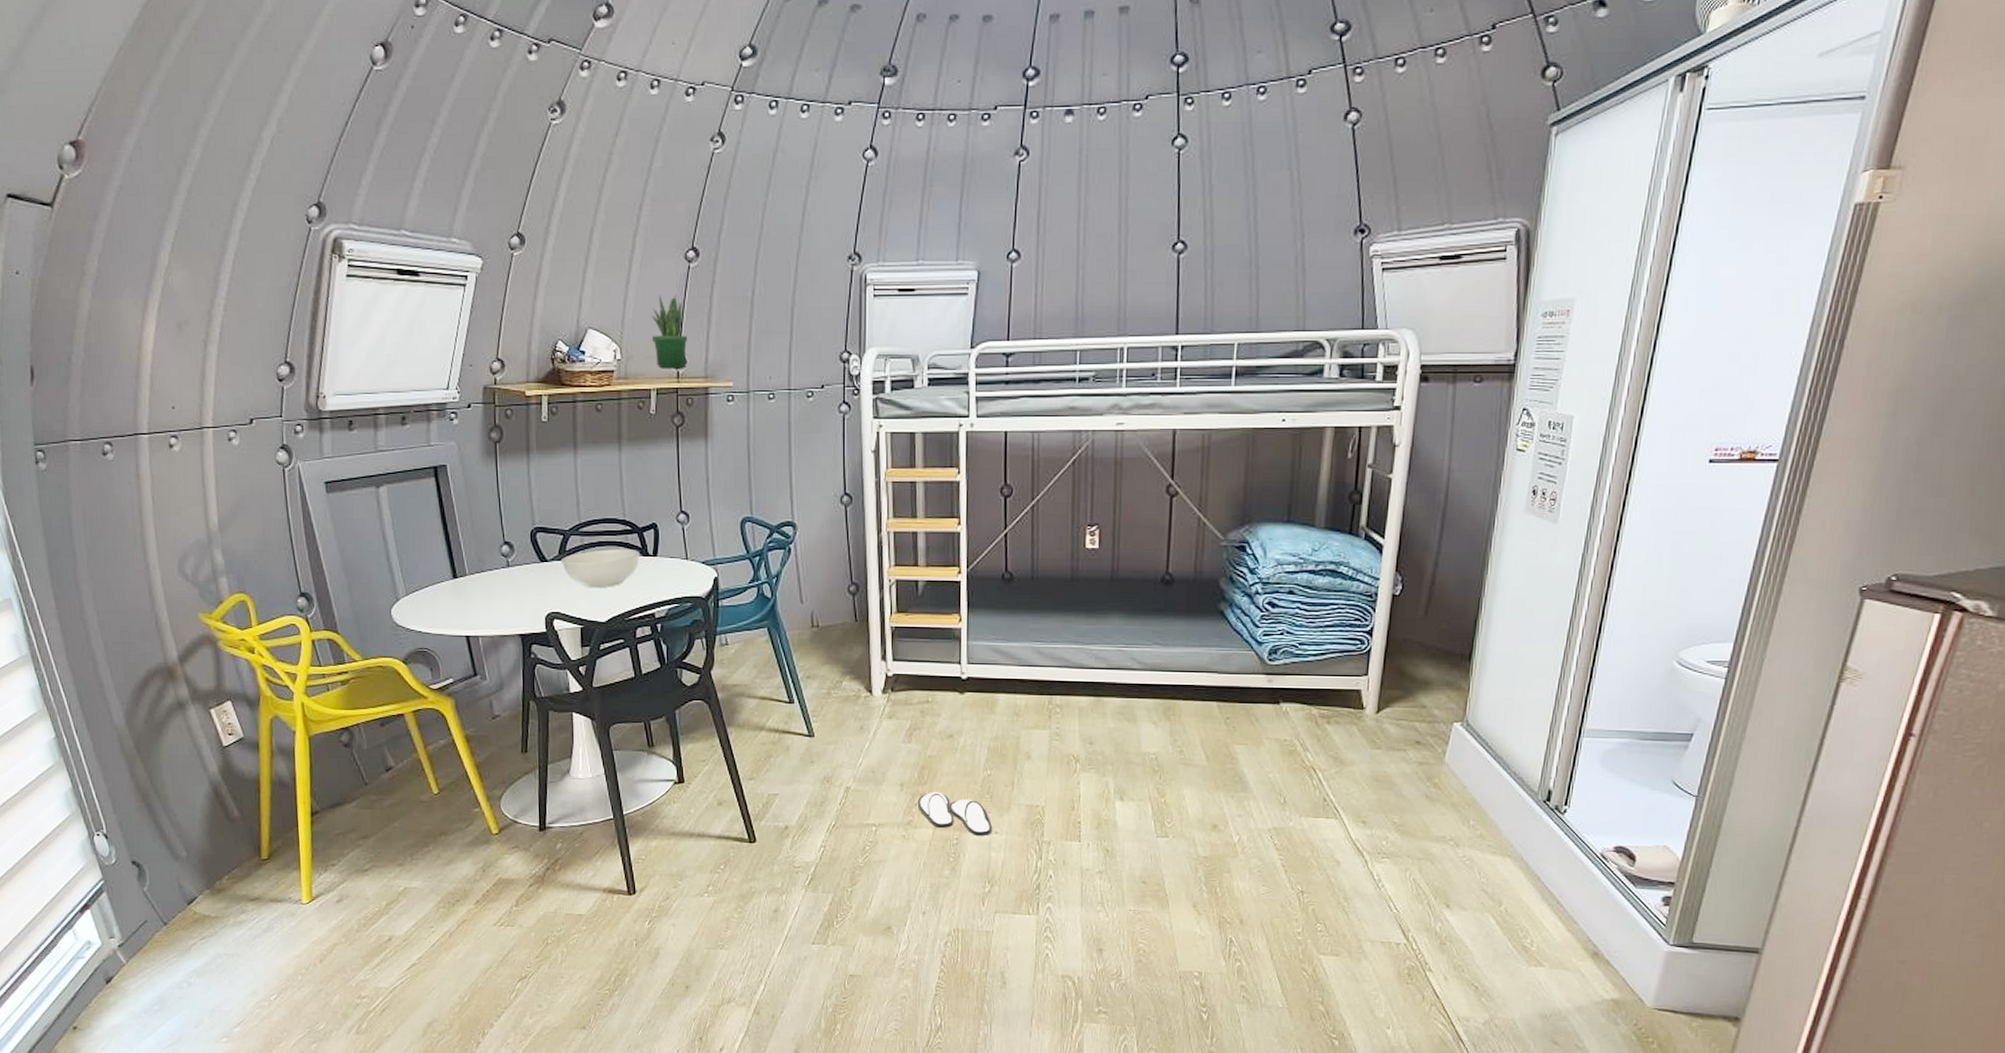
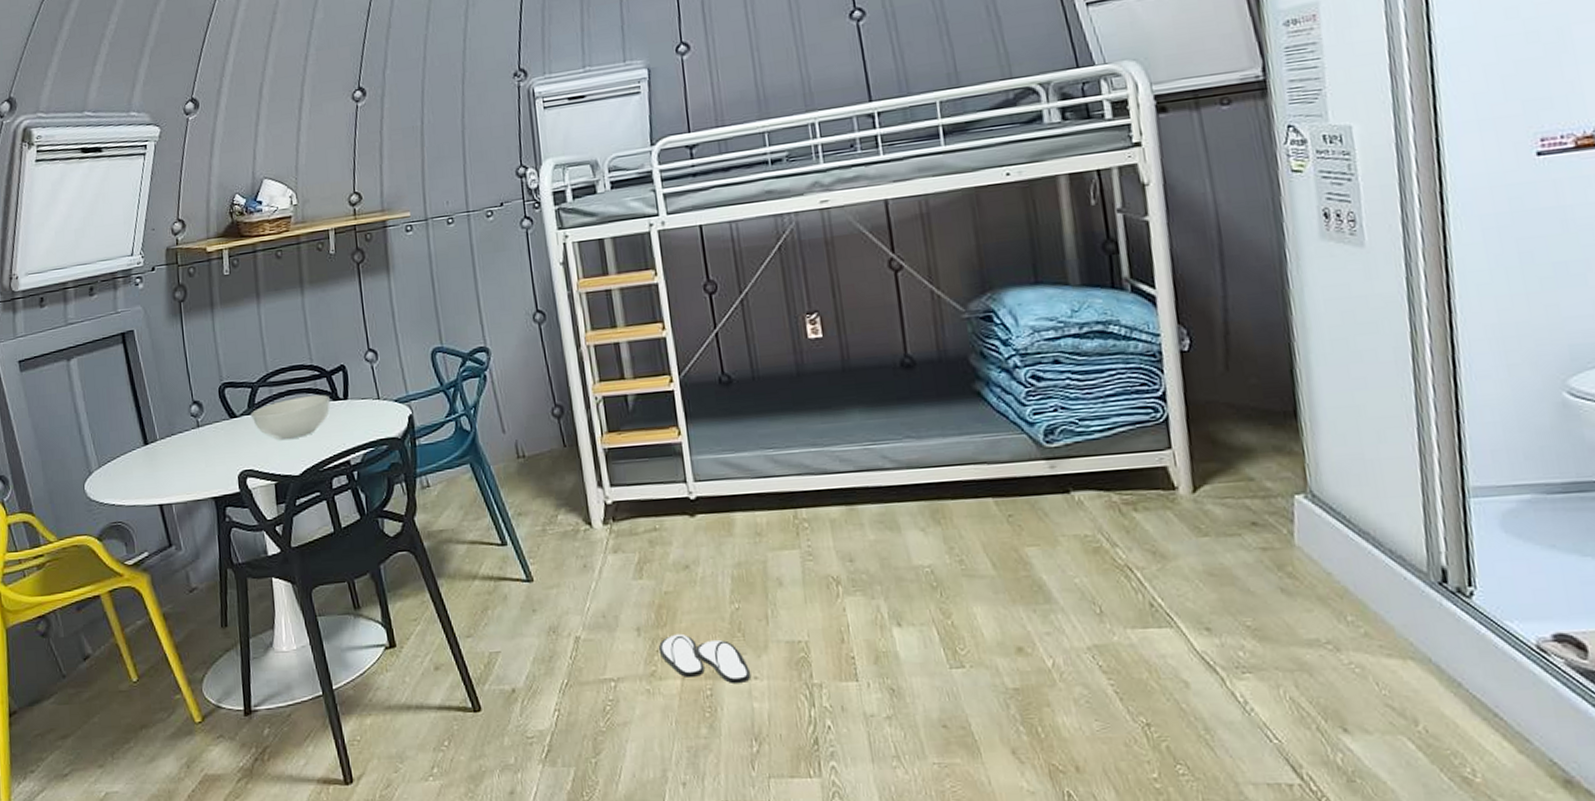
planter: present [652,294,688,369] -> none [325,134,362,209]

